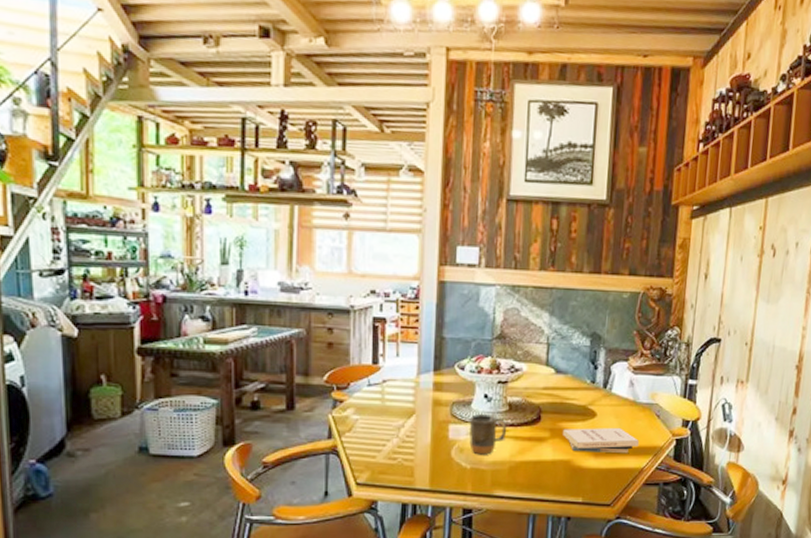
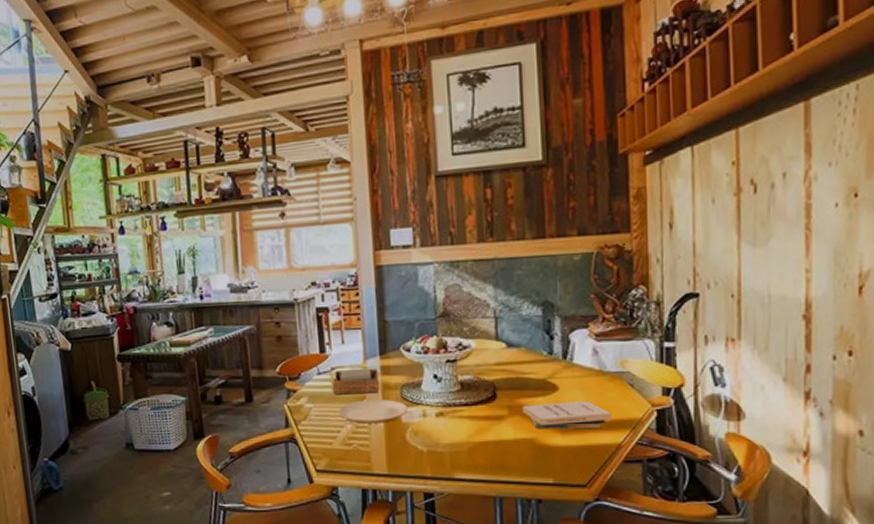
napkin holder: none [383,382,431,409] -> present [333,368,379,395]
plate: none [385,414,456,439] -> present [338,399,408,424]
mug: present [469,412,507,455] -> none [420,392,462,437]

